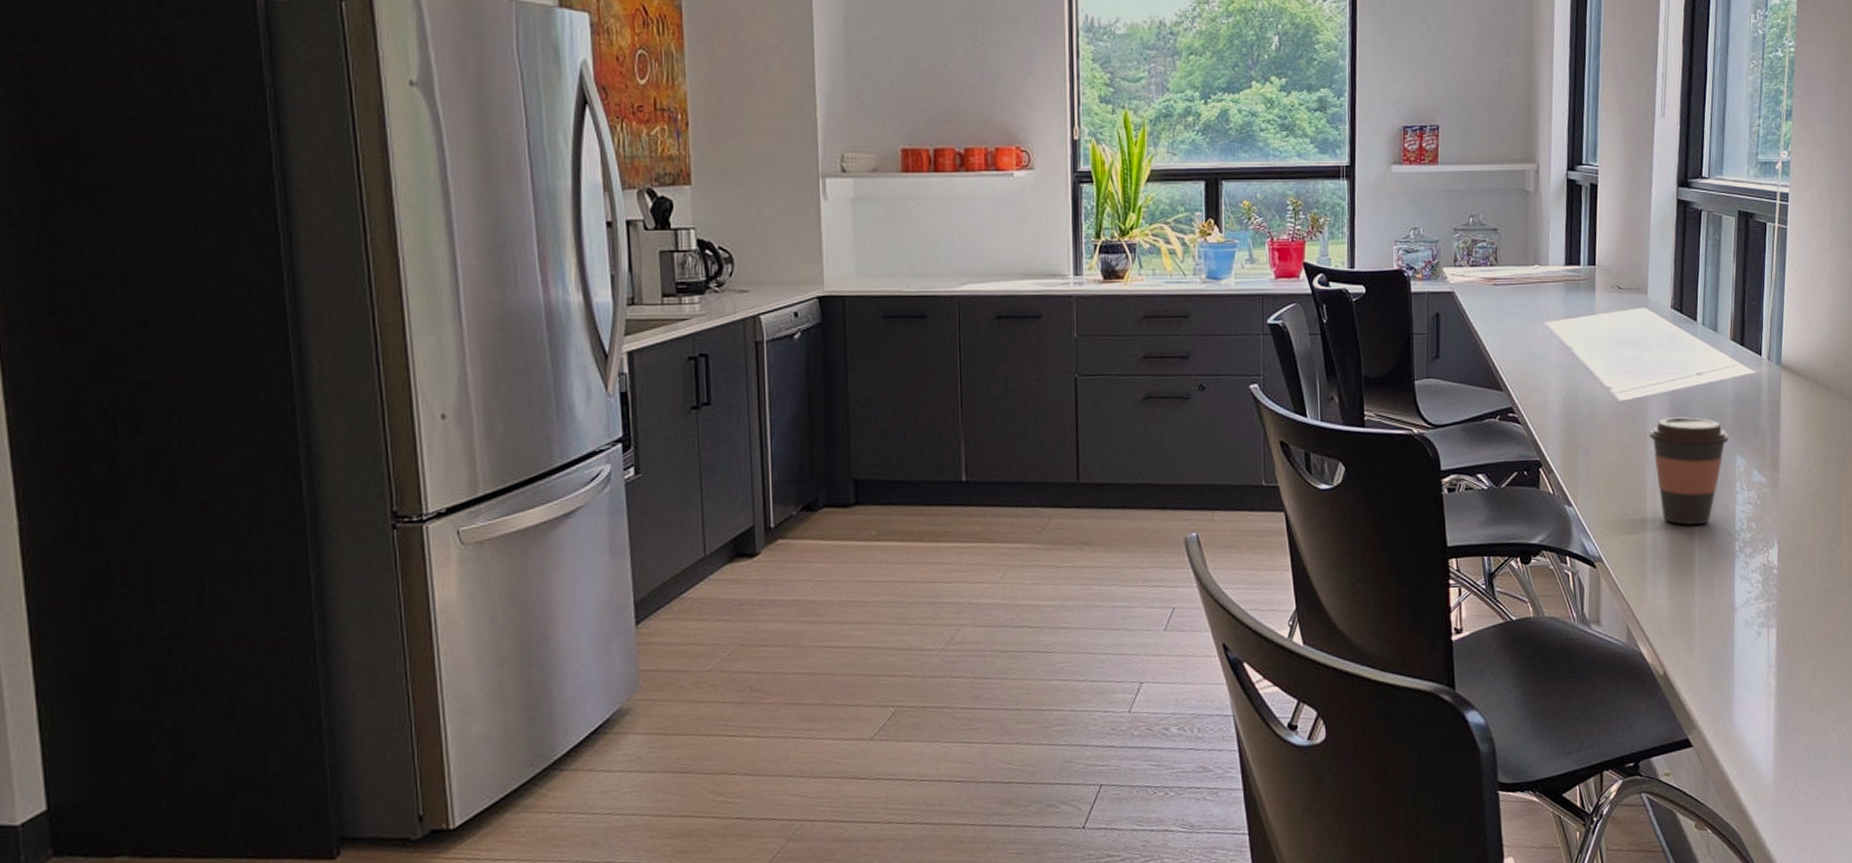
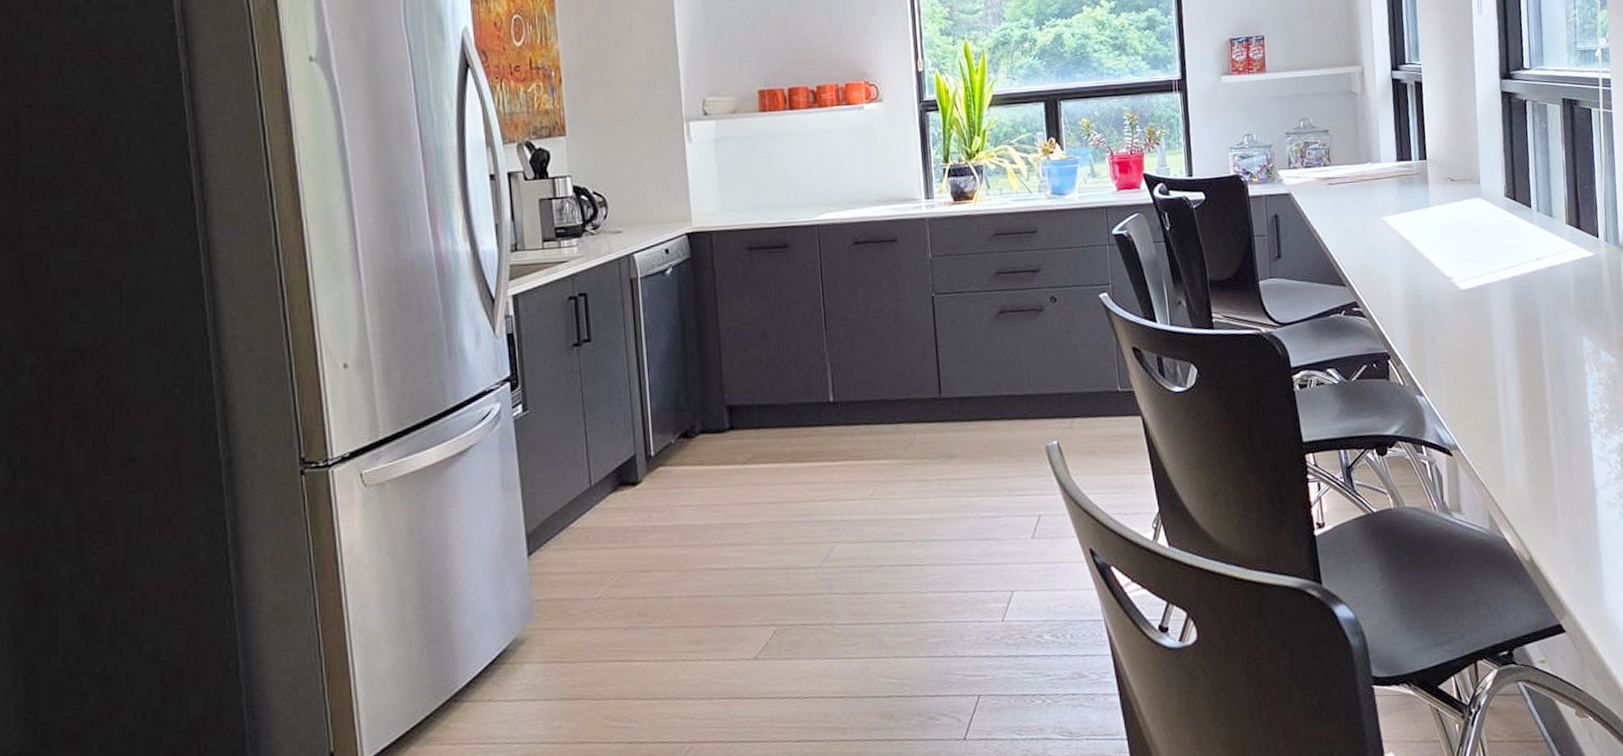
coffee cup: present [1648,417,1730,526] -> none [1493,301,1575,409]

